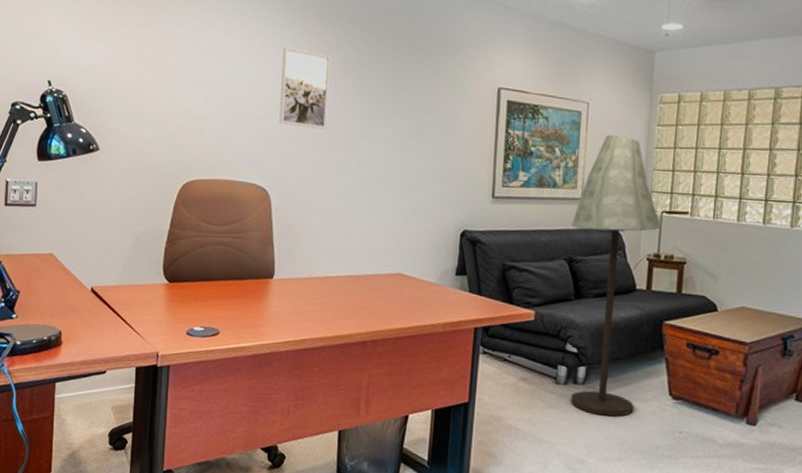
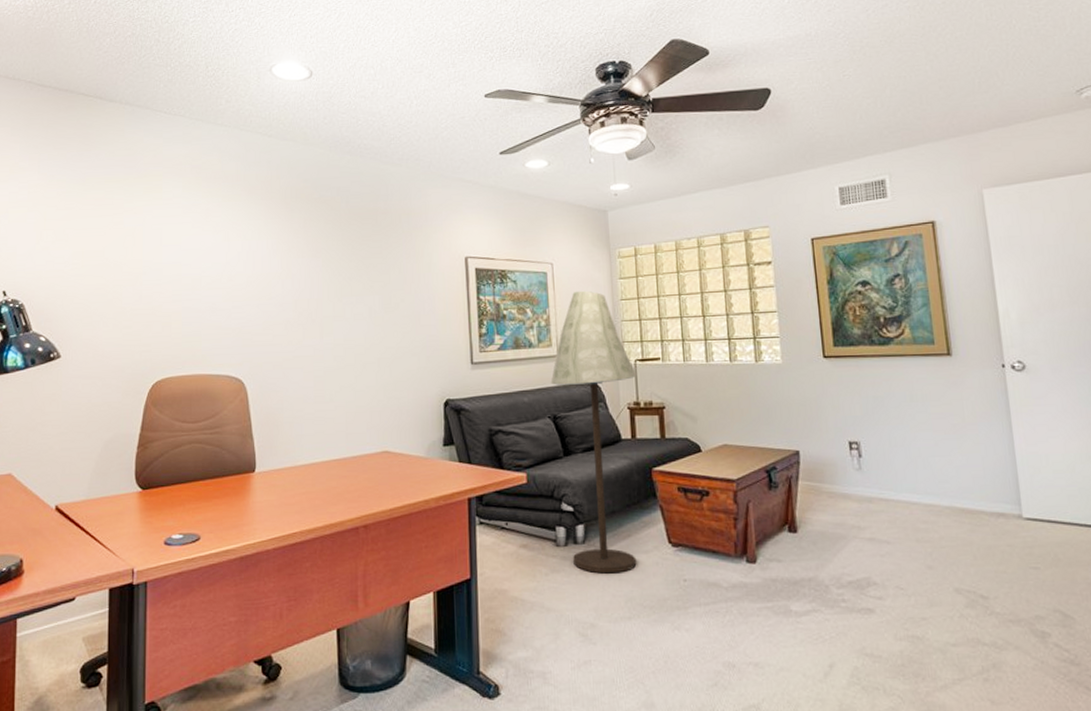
wall art: present [279,48,331,129] -> none [250,236,300,314]

